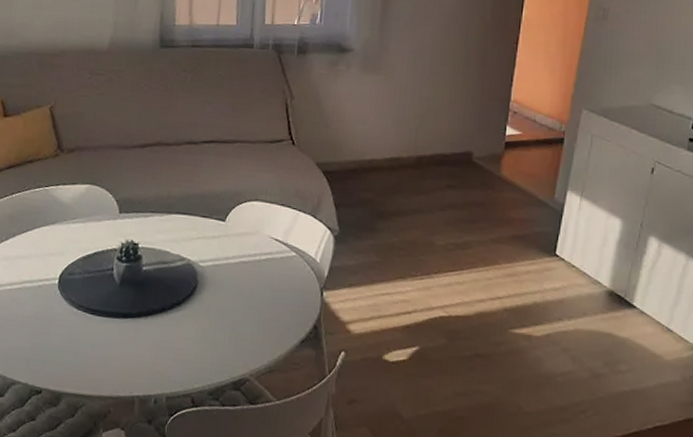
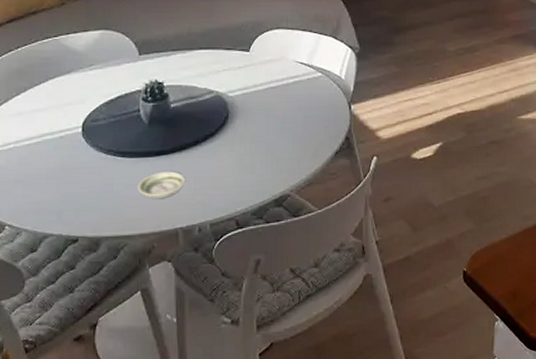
saucer: none [101,335,148,363] -> present [137,171,185,198]

